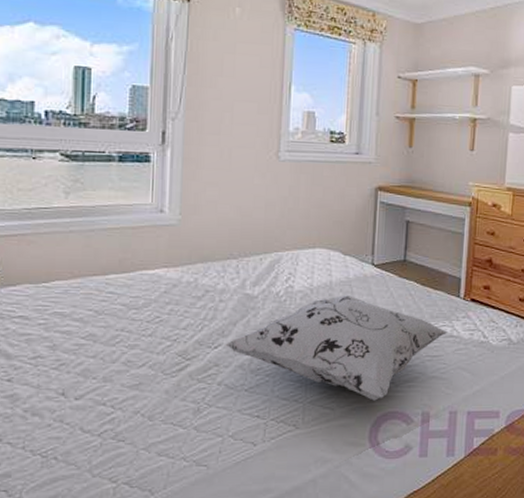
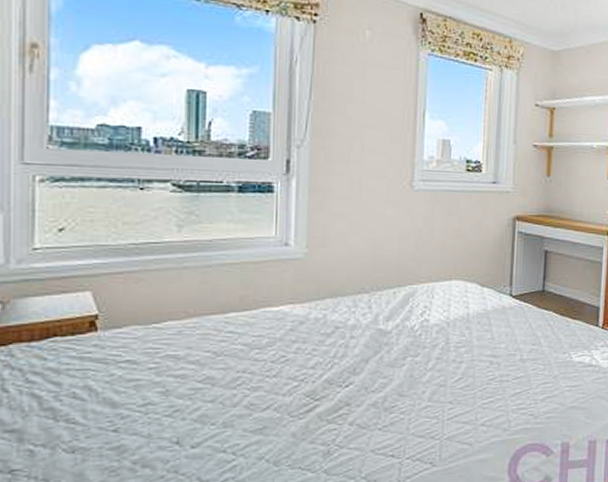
decorative pillow: present [224,294,448,401] -> none [355,326,587,434]

